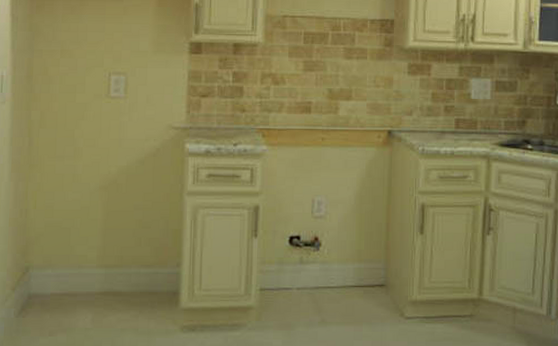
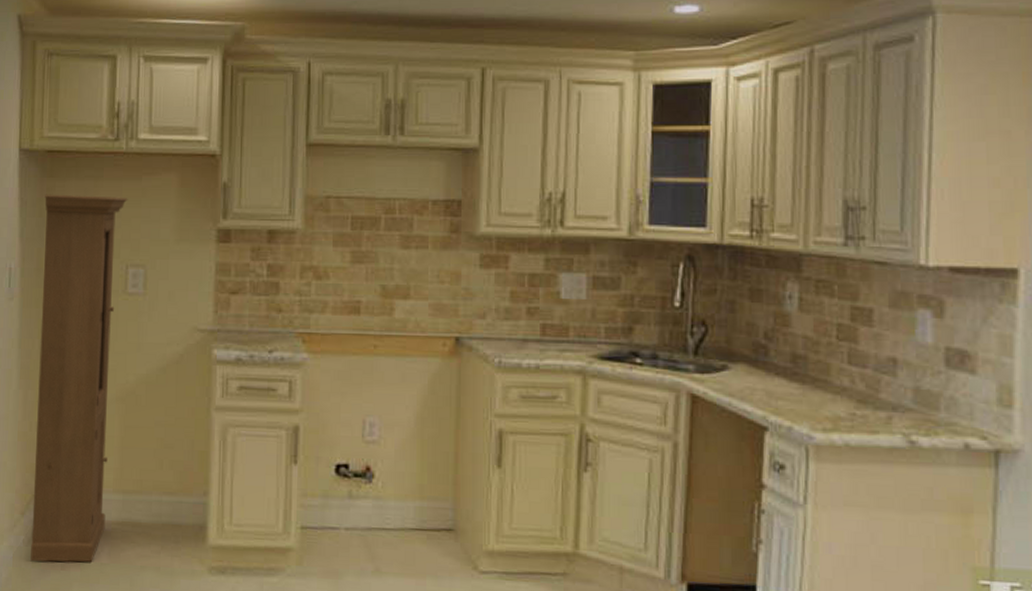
cabinet: none [21,11,111,330] -> present [30,194,128,563]

